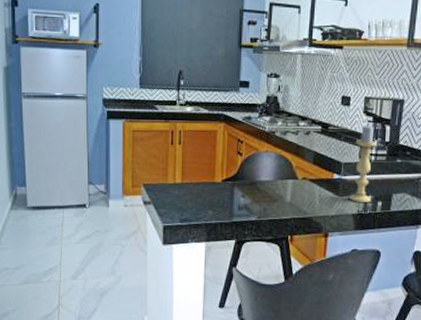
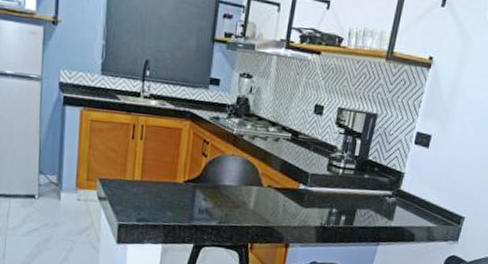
candle holder: present [350,125,377,203] -> none [314,137,346,216]

